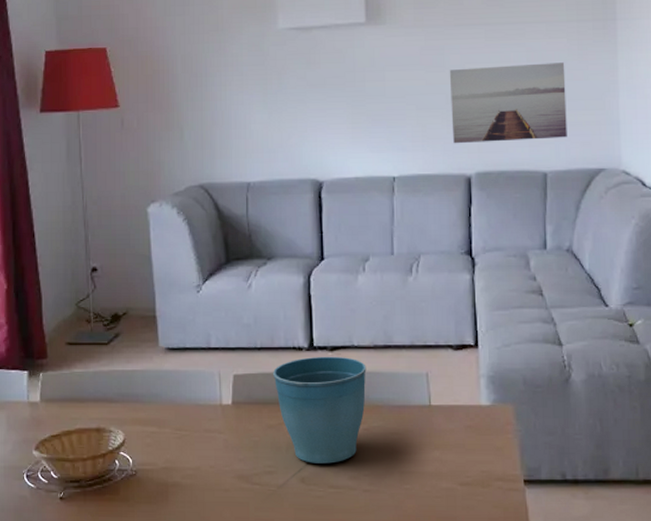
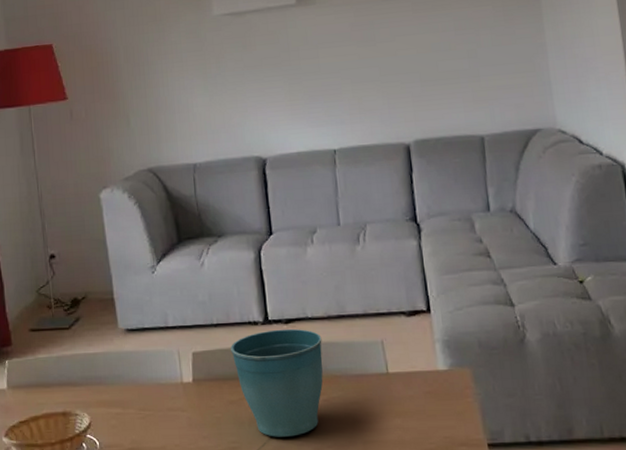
wall art: present [449,62,567,144] -> none [380,29,501,114]

